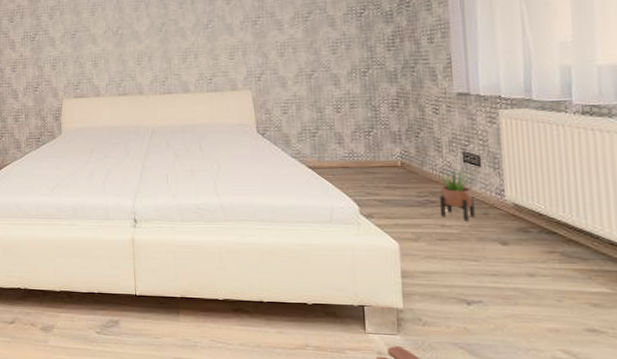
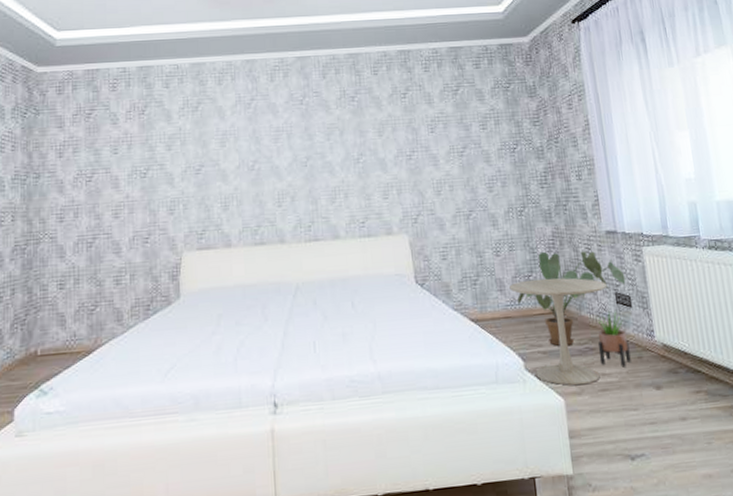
side table: none [348,134,455,233] -> present [509,277,608,386]
house plant: none [356,110,476,197] -> present [517,250,626,346]

